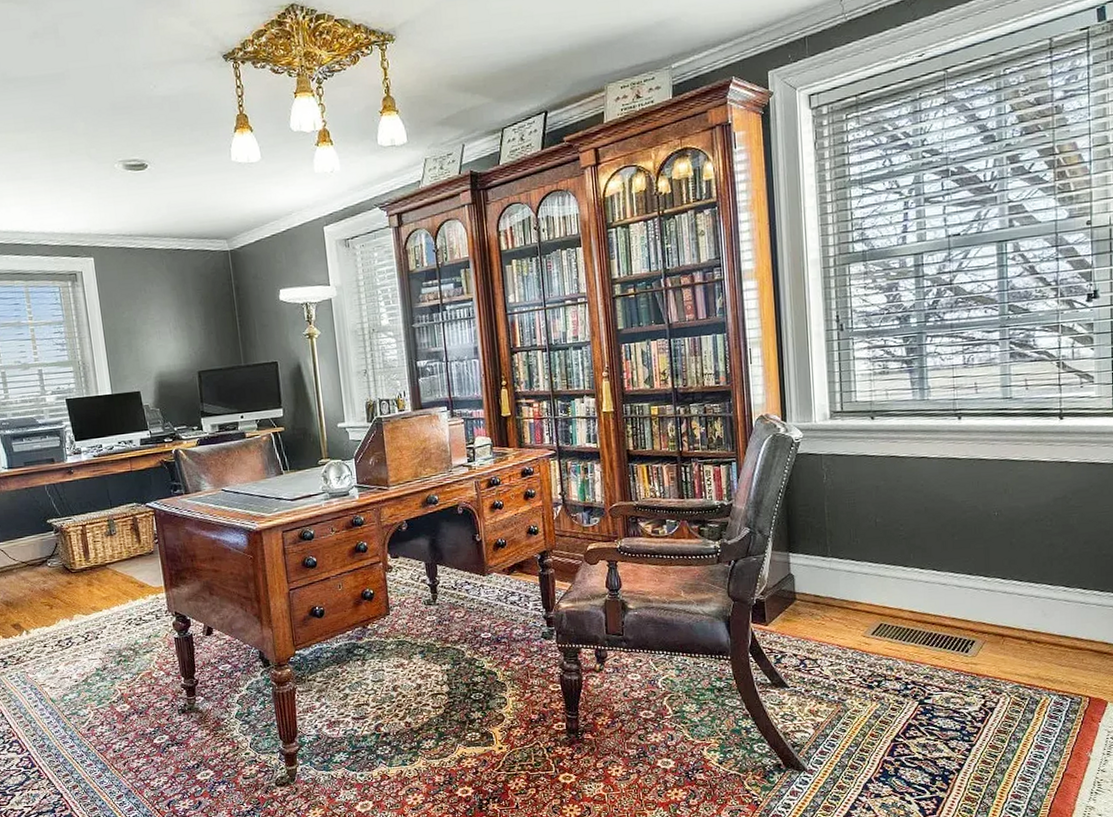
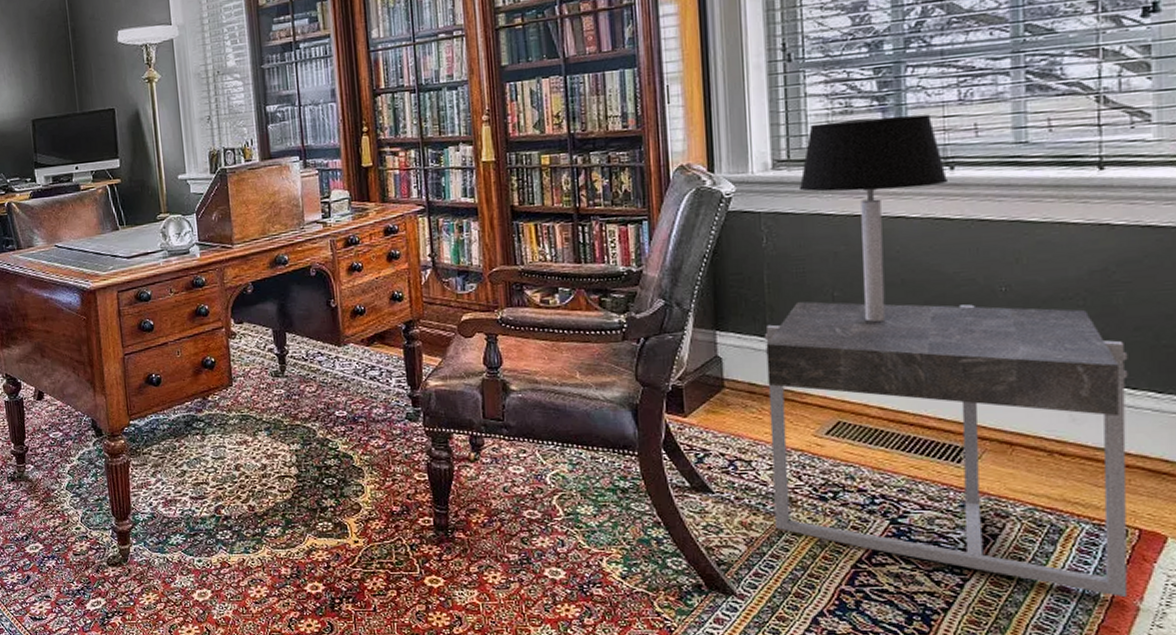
side table: none [825,526,1082,751] -> present [764,301,1128,598]
table lamp: none [850,375,956,542] -> present [798,114,947,322]

